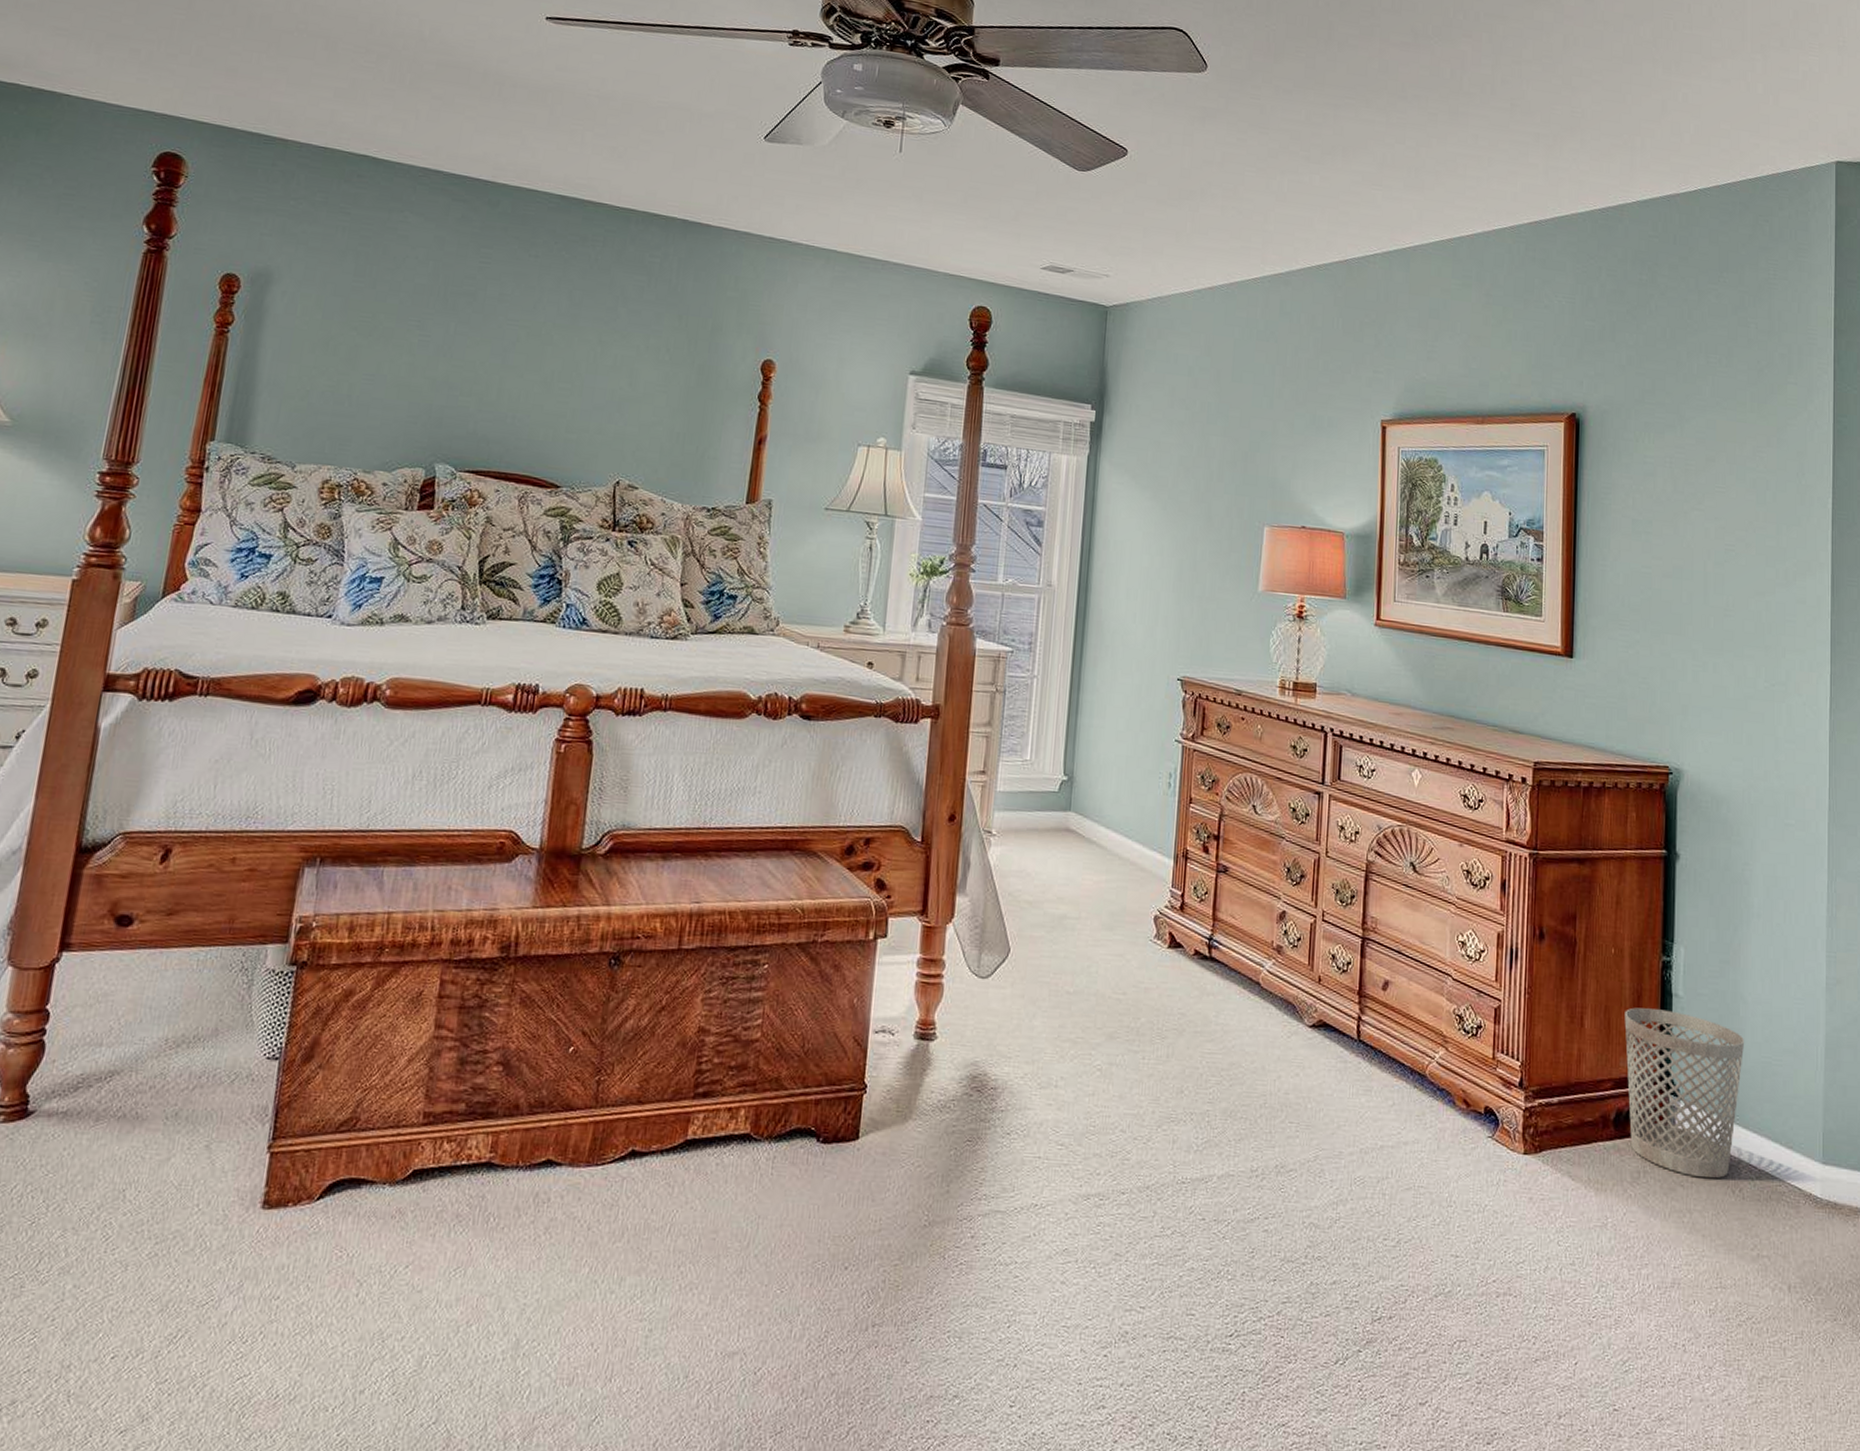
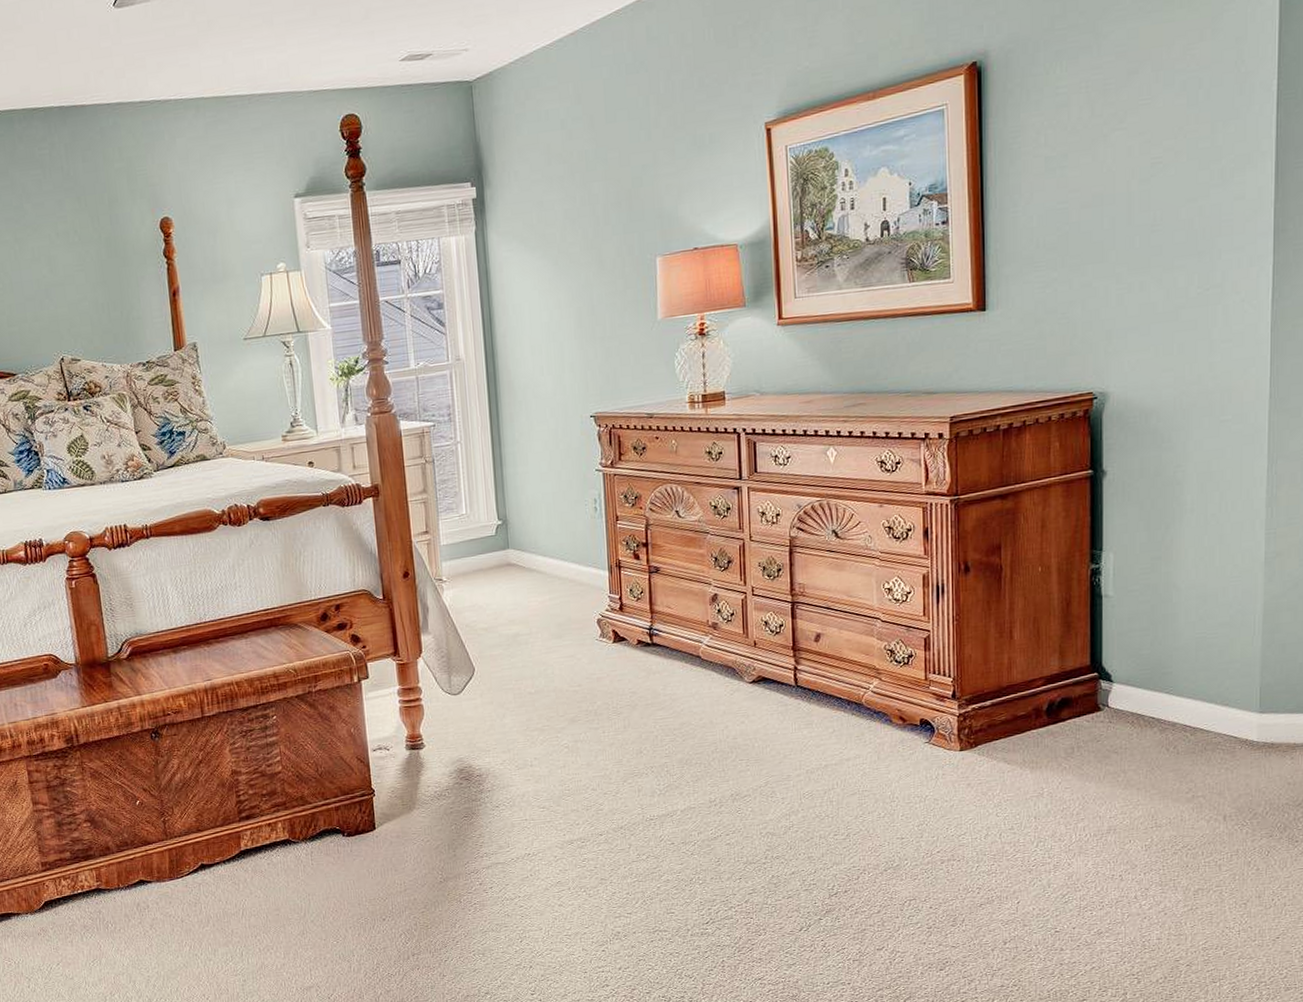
wastebasket: present [1624,1007,1745,1179] -> none [1054,610,1179,744]

